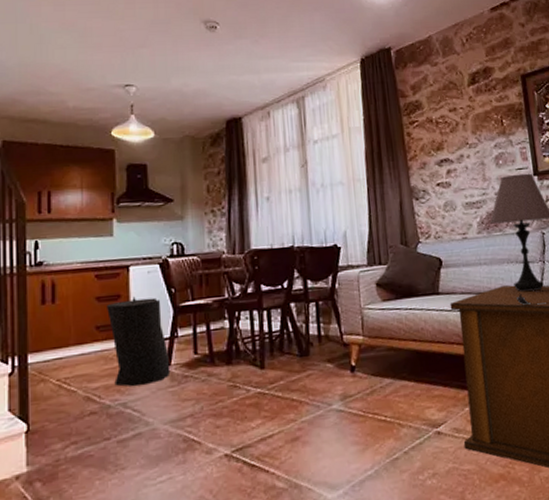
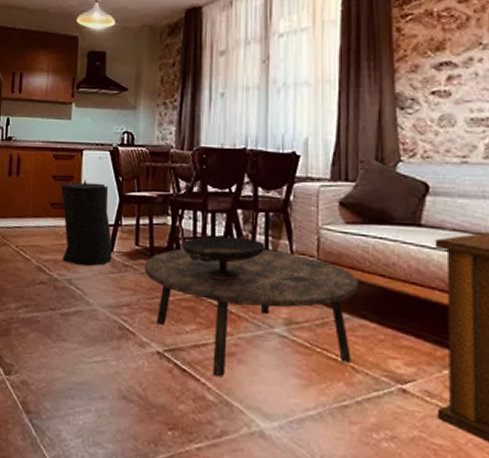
coffee table: none [204,334,398,464] -> present [144,248,360,378]
decorative bowl: none [239,327,318,372] -> present [180,236,265,280]

